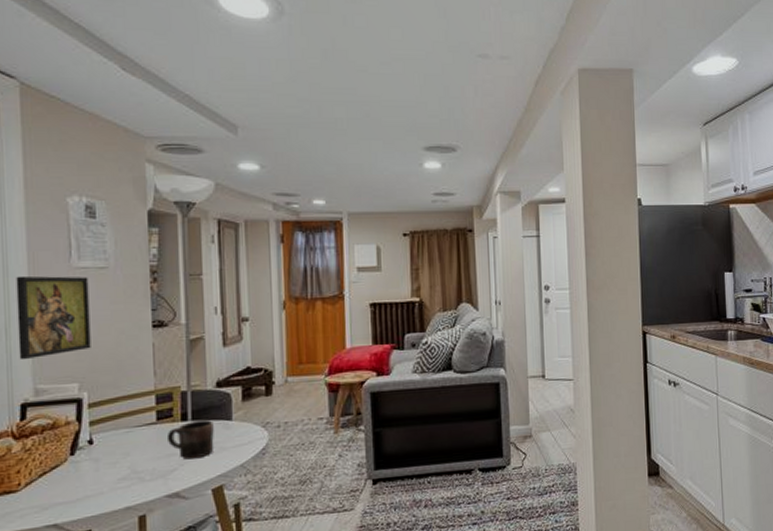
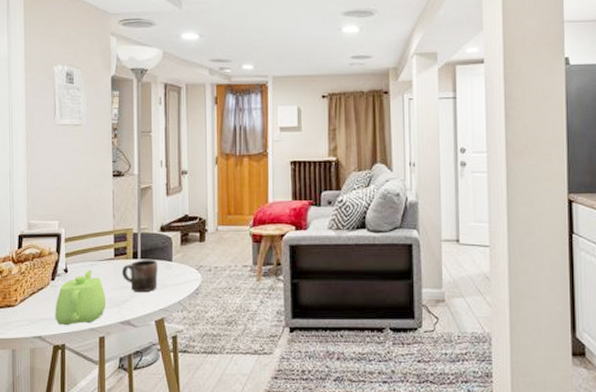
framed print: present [16,275,91,360] -> none [17,131,68,200]
teapot: none [76,439,148,507] -> present [55,270,107,325]

